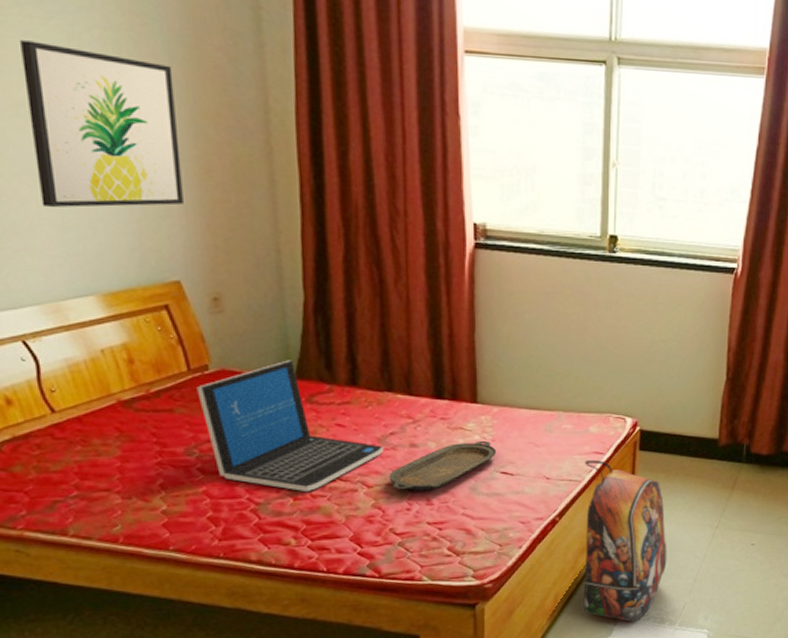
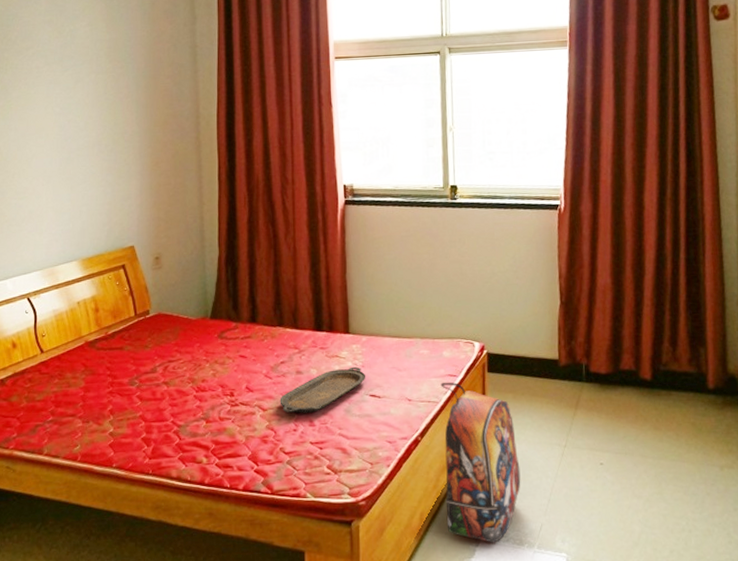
wall art: present [20,40,184,208] -> none [47,87,139,199]
laptop: present [197,360,383,493] -> none [140,303,275,416]

